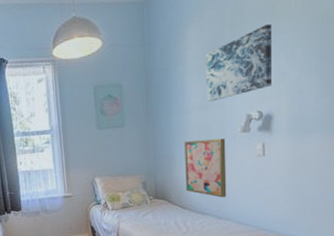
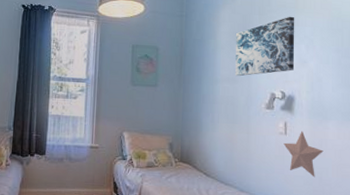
wall art: present [184,138,227,198] -> none [211,109,251,170]
decorative star: none [262,149,305,195] -> present [283,130,324,178]

